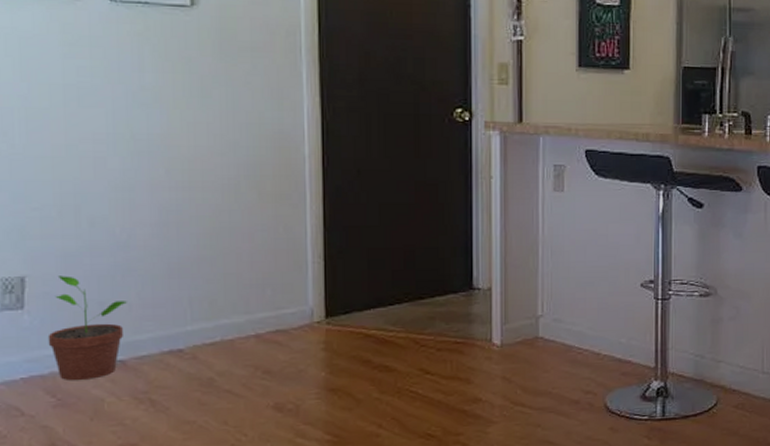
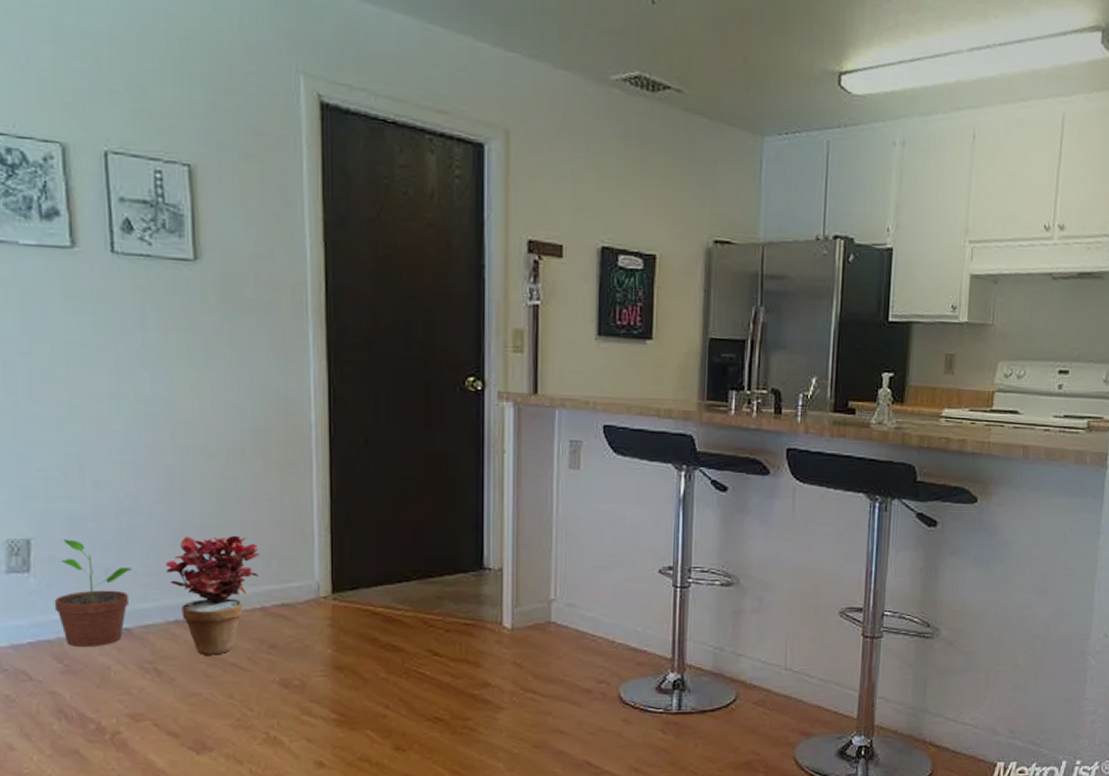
potted plant: none [160,265,254,383] -> present [165,535,260,655]

